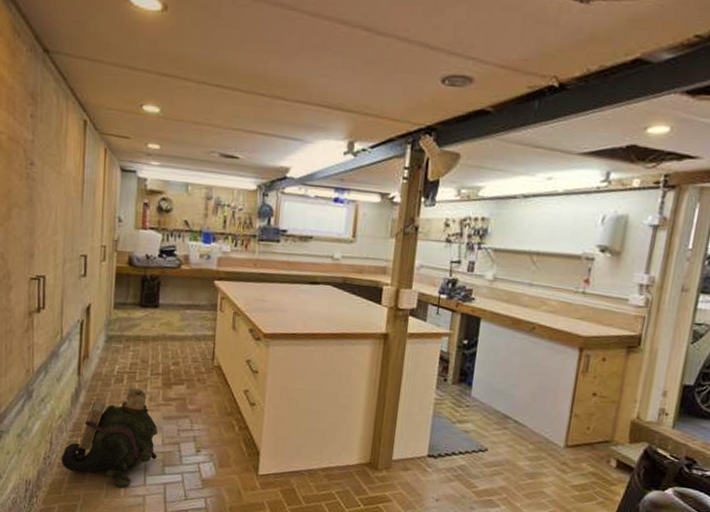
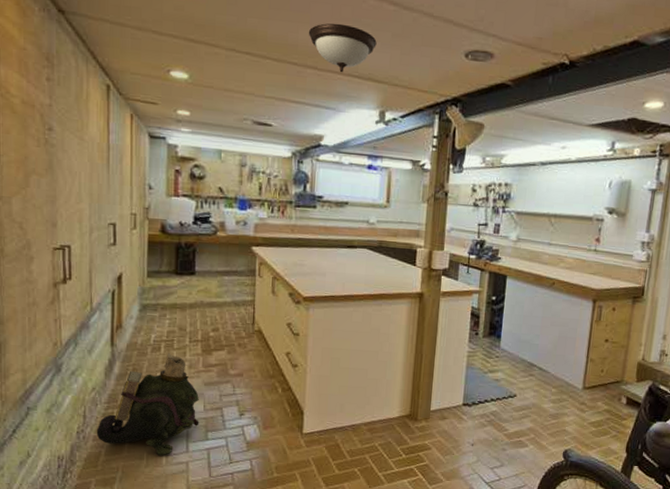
light fixture: none [278,52,348,103] -> present [308,23,377,73]

